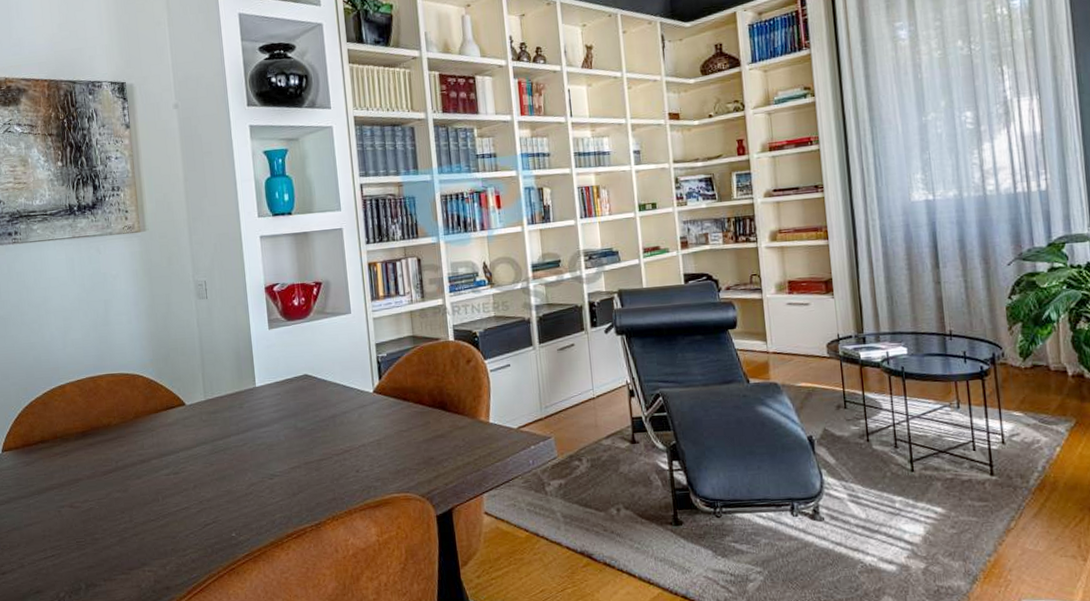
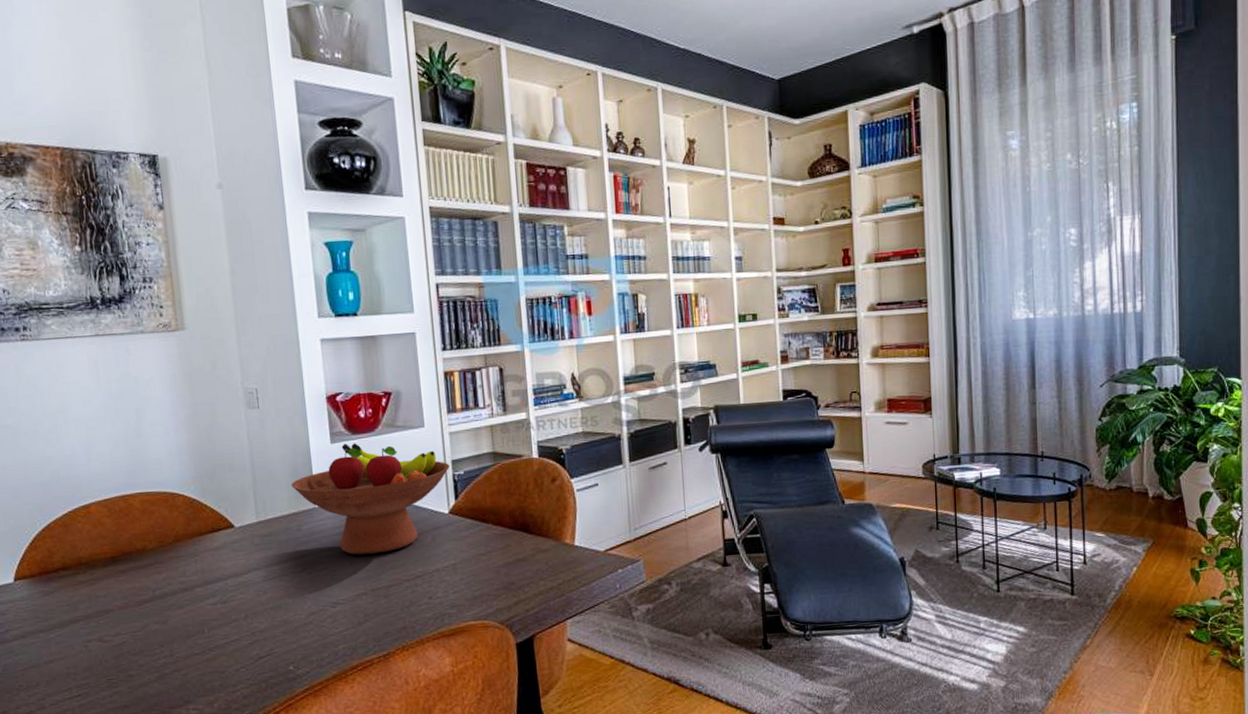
fruit bowl: none [234,328,374,431] -> present [291,443,450,555]

